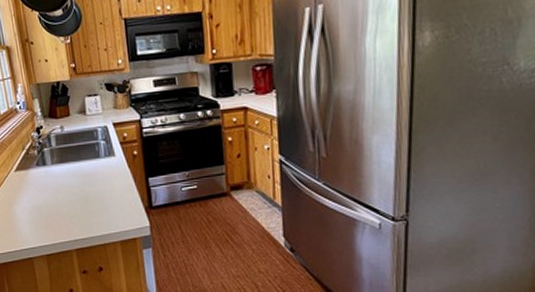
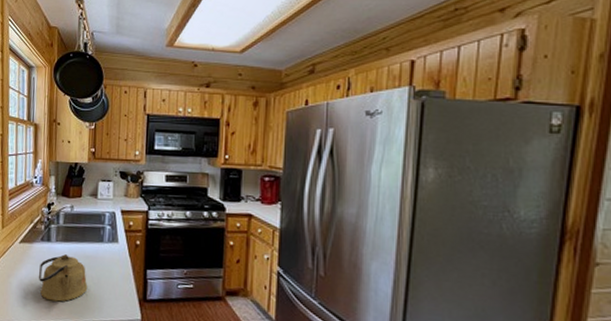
kettle: none [40,175,92,222] -> present [38,254,88,302]

